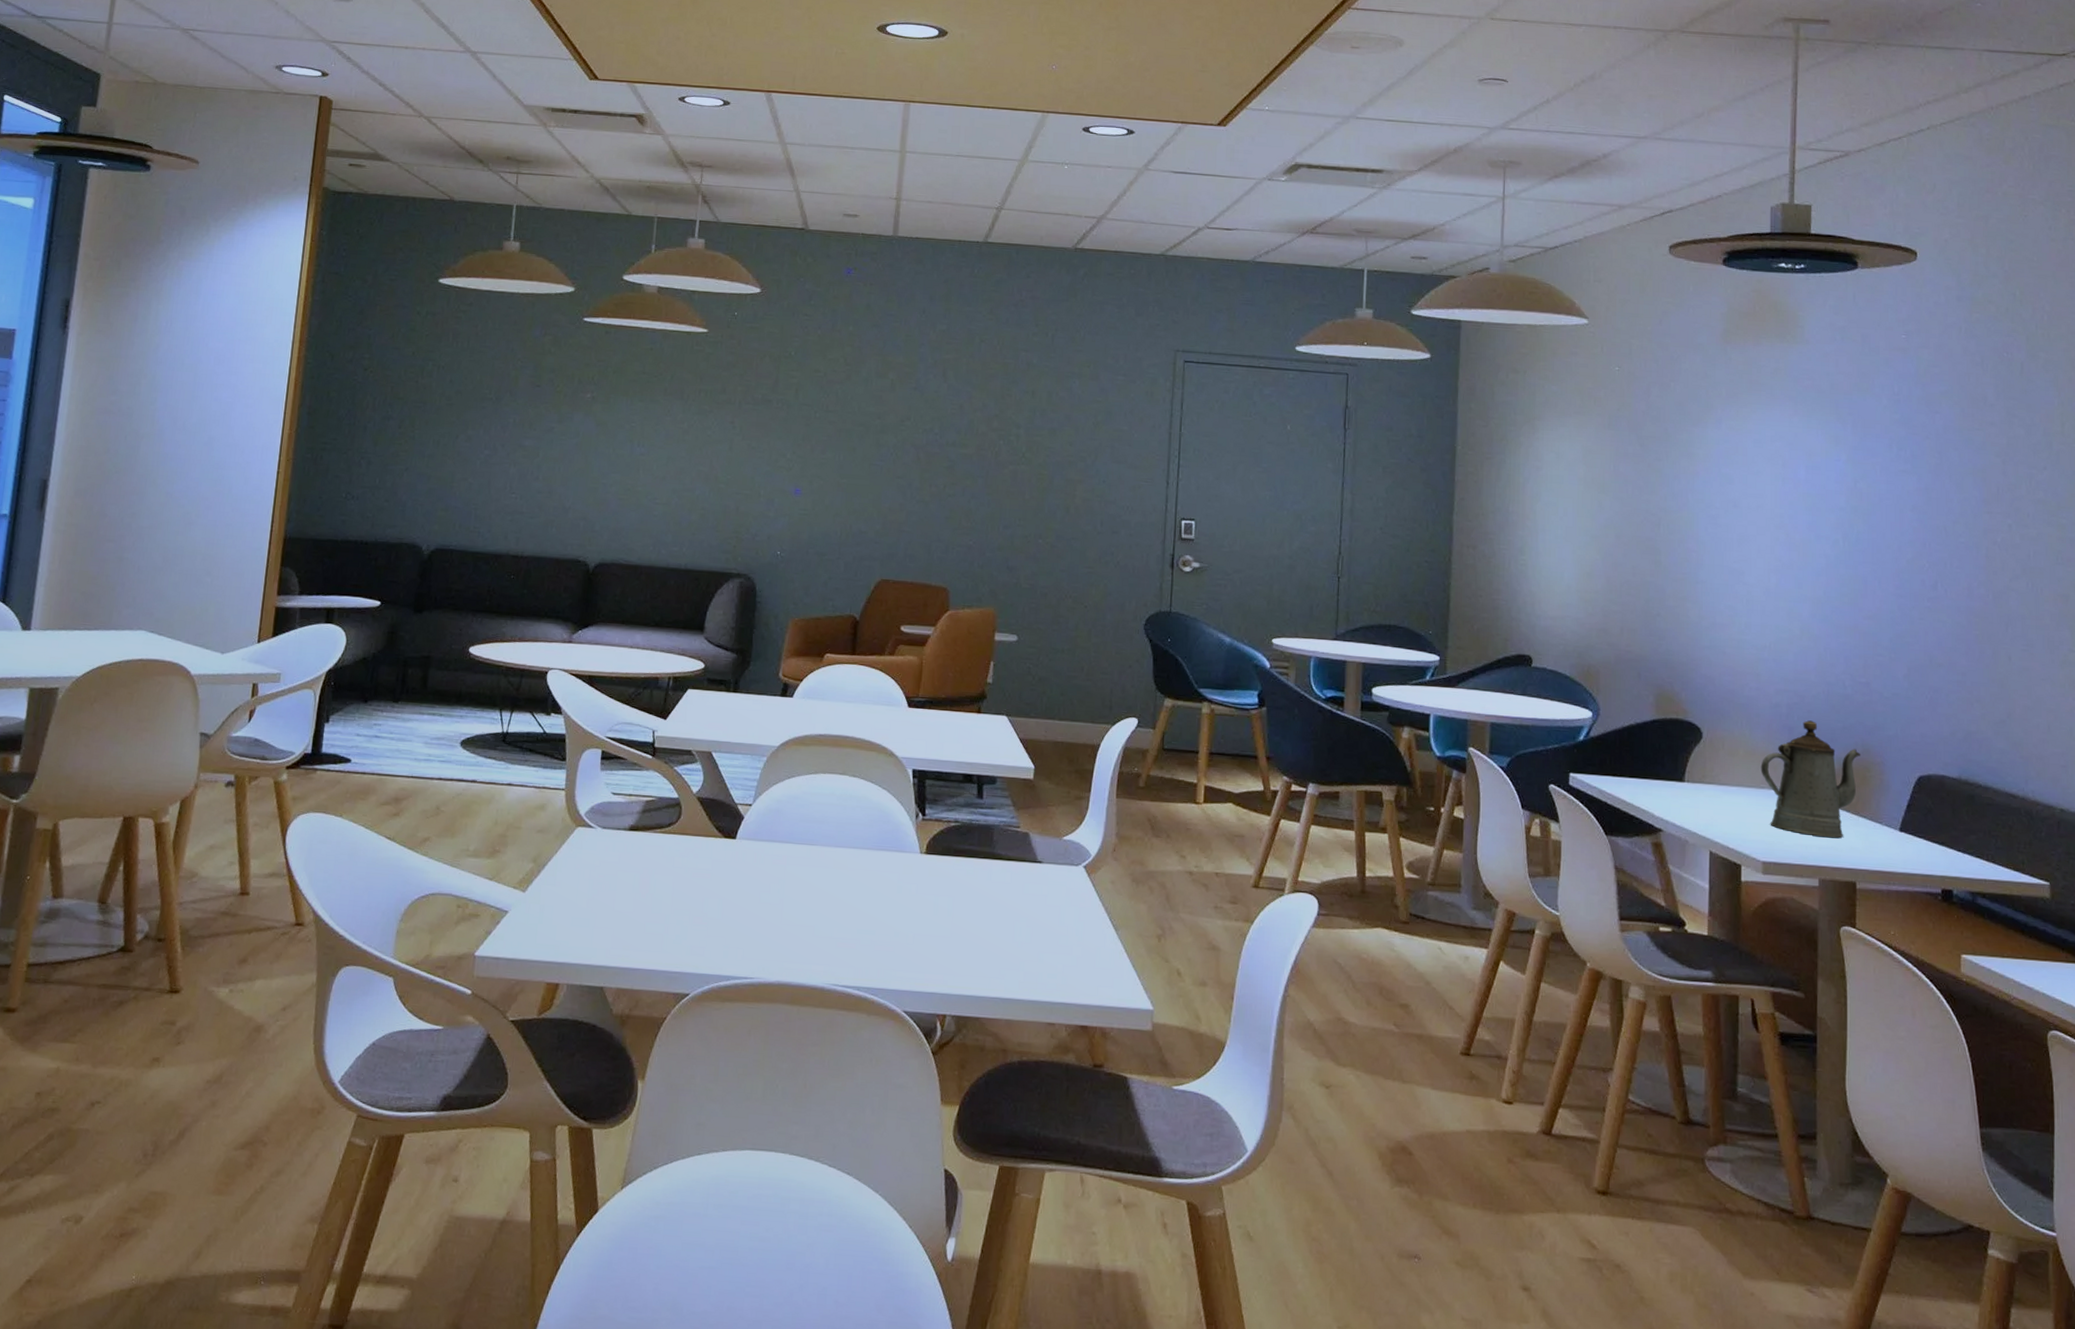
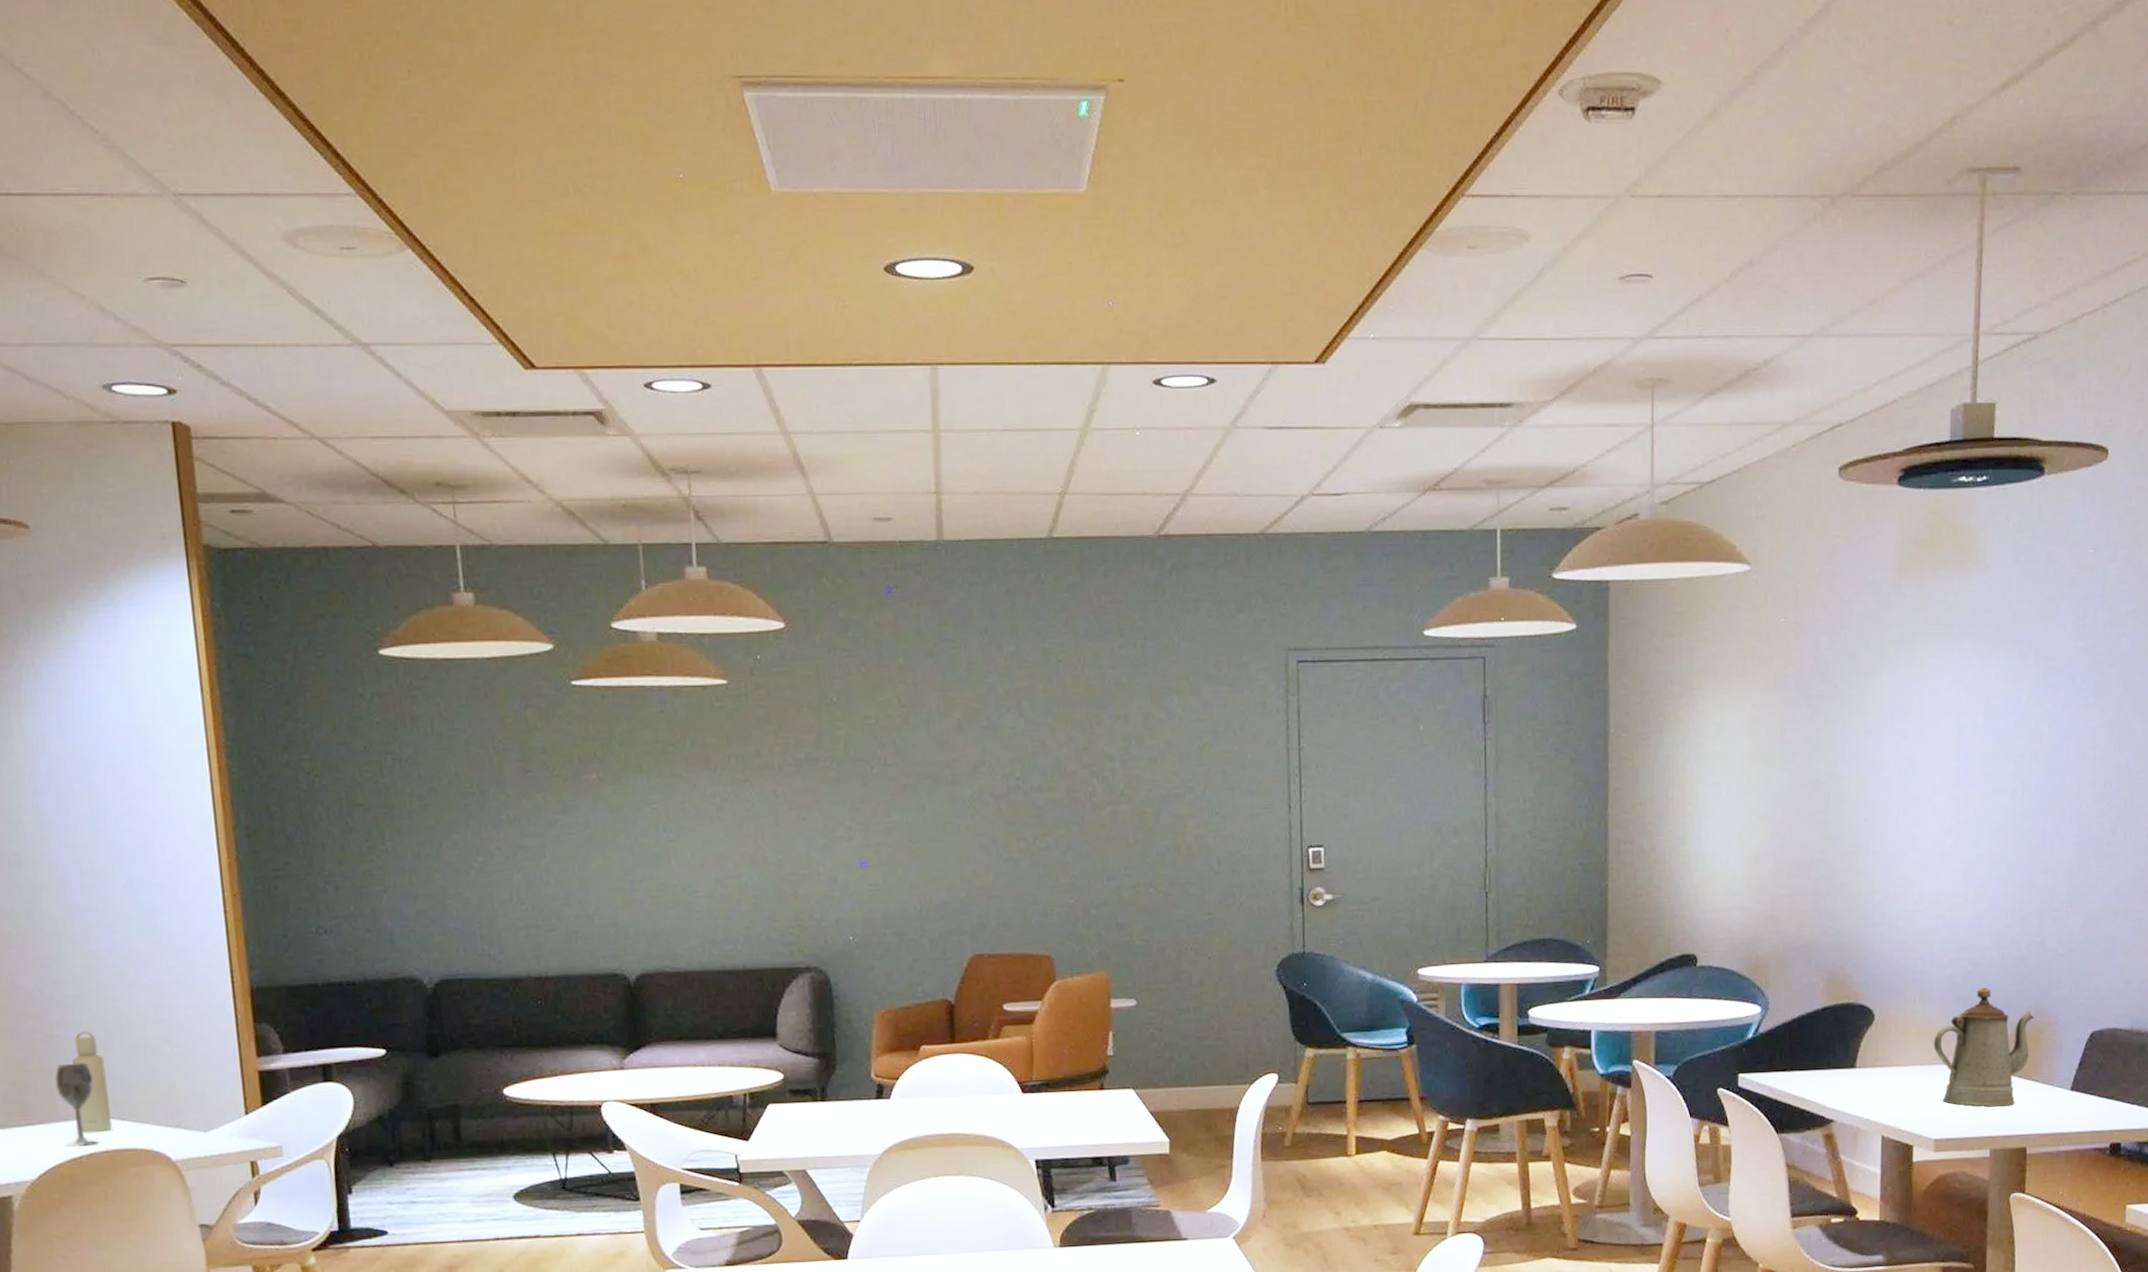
wine glass: none [110,582,145,654] -> present [54,1063,99,1148]
bottle: none [126,556,157,644] -> present [72,1030,112,1134]

